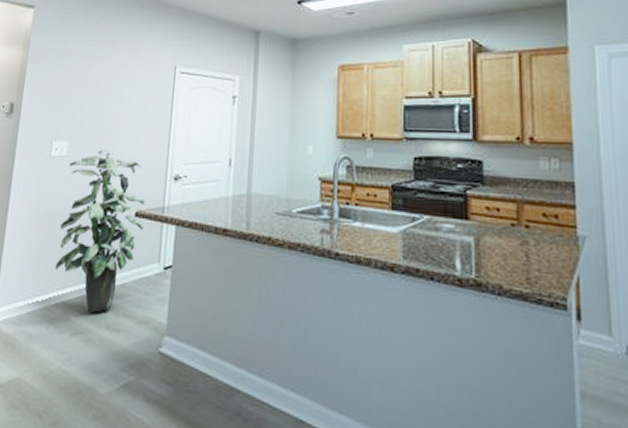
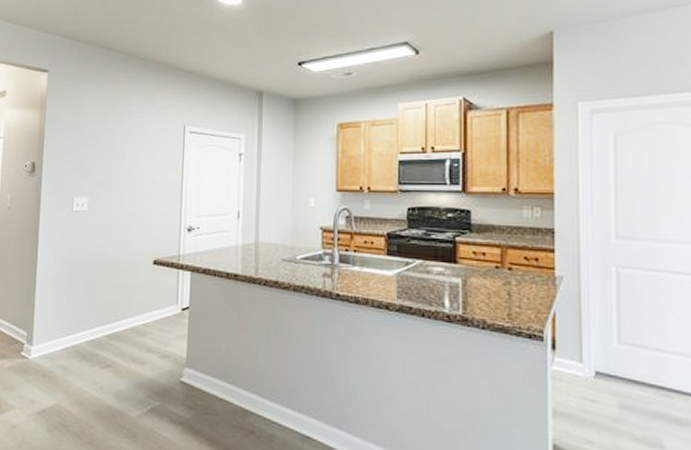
indoor plant: present [55,150,145,313] -> none [83,205,162,349]

